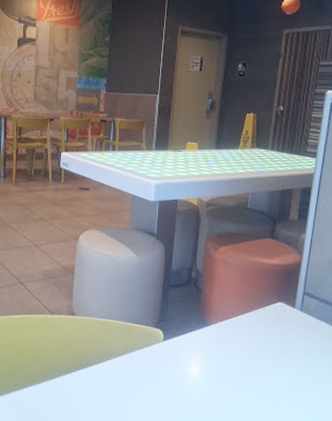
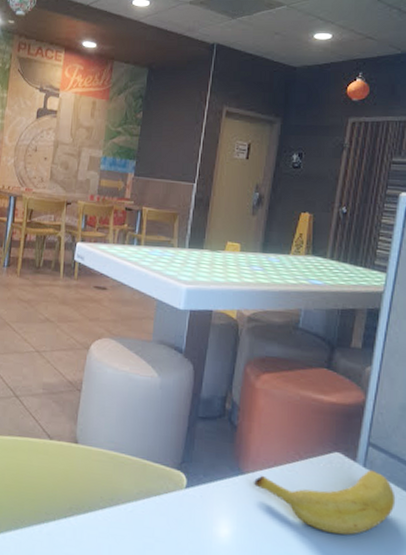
banana: none [216,313,325,364] -> present [254,470,396,535]

